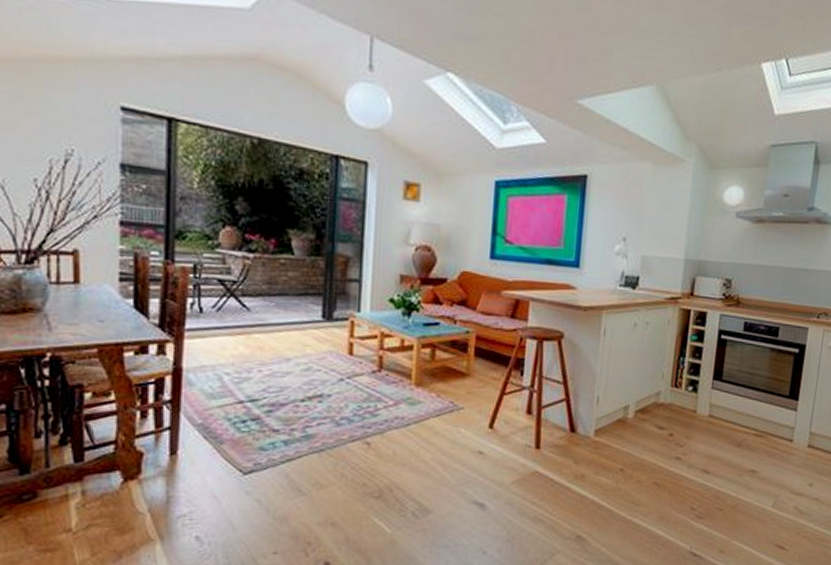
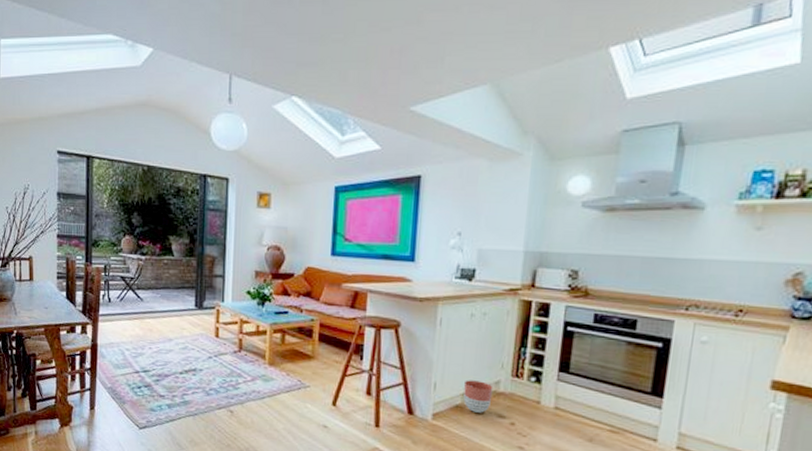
planter: none [625,392,654,426] -> present [463,380,494,413]

